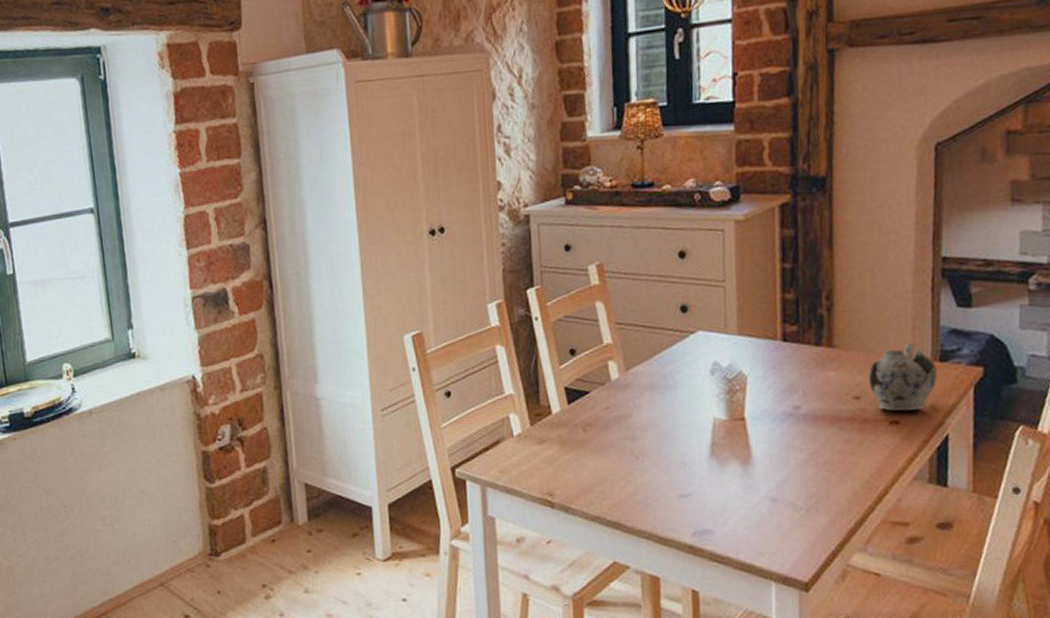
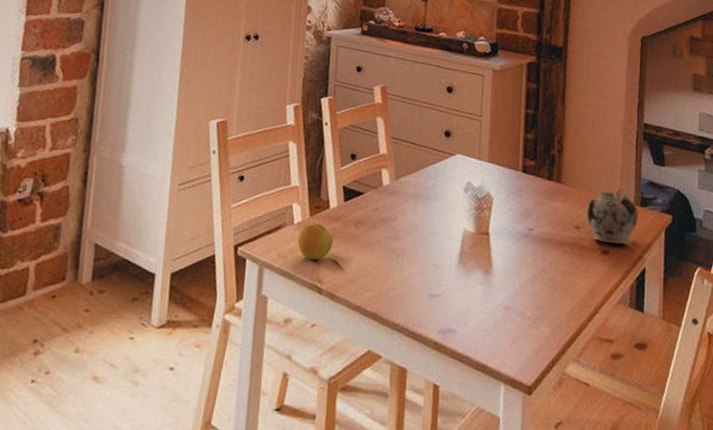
apple: none [520,432,561,472] -> present [297,223,334,260]

